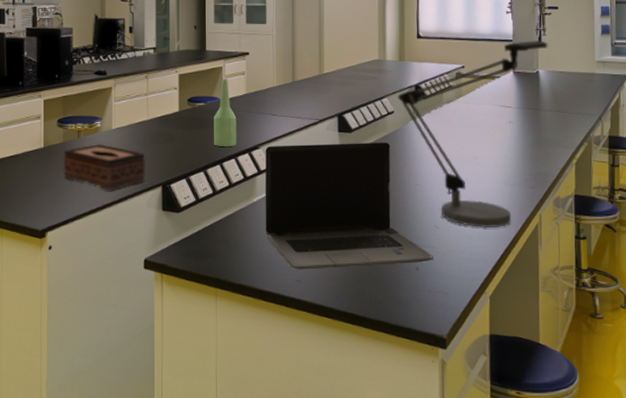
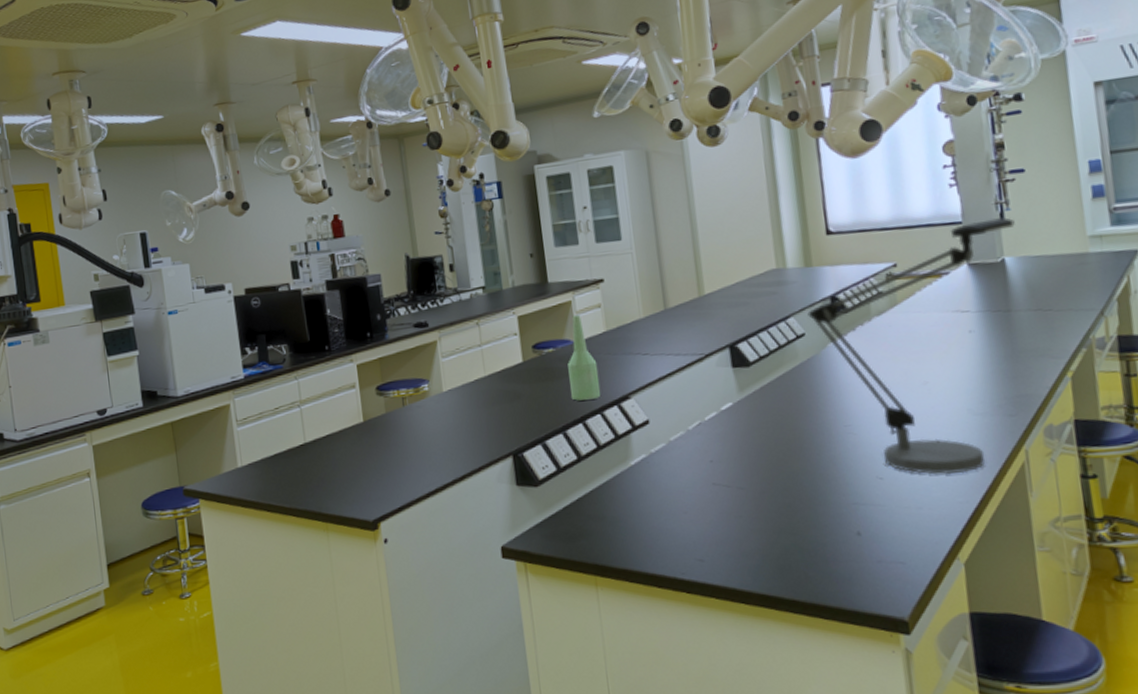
tissue box: present [63,144,146,191] -> none [387,411,491,467]
laptop computer: present [265,142,434,270] -> none [638,375,881,546]

